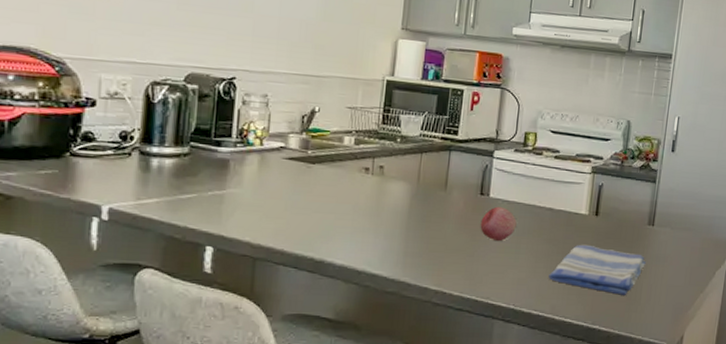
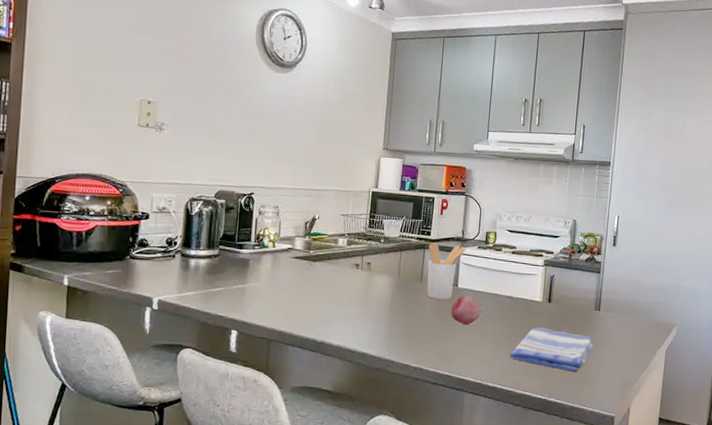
utensil holder: none [452,143,502,212] -> present [427,242,467,300]

